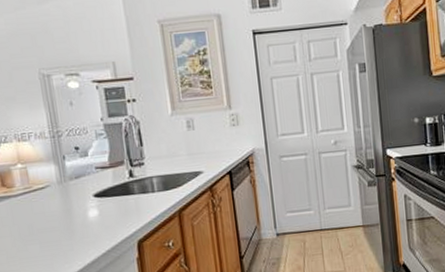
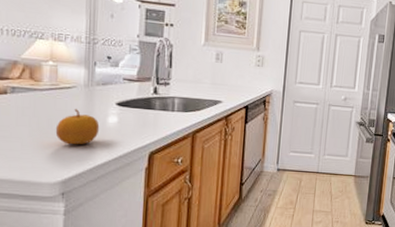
fruit: none [37,209,82,248] -> present [55,109,100,145]

